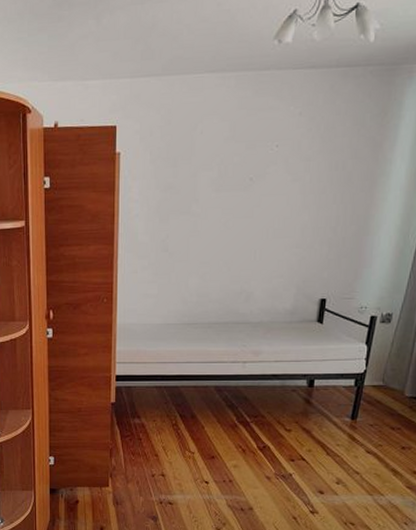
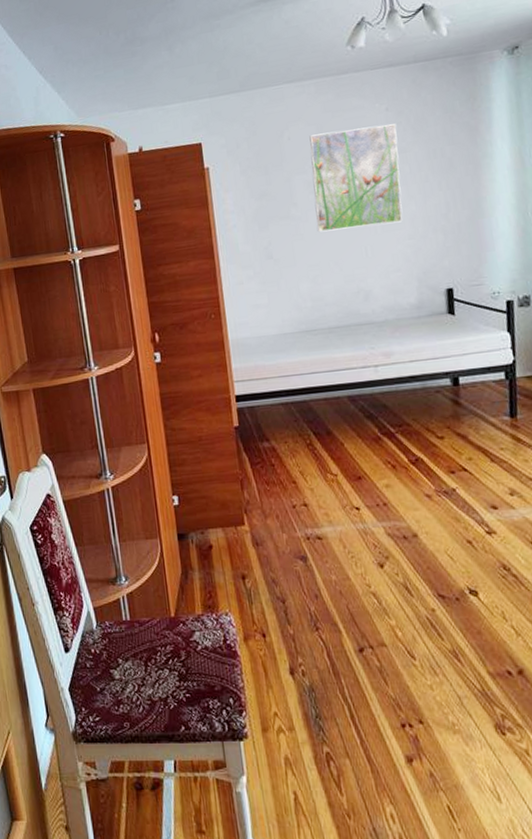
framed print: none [213,129,307,231] -> present [309,123,403,233]

